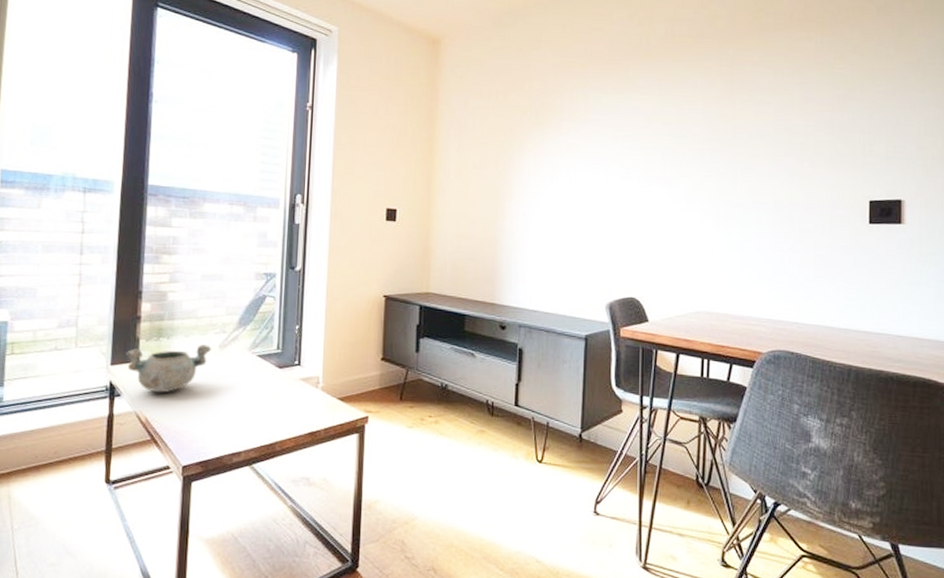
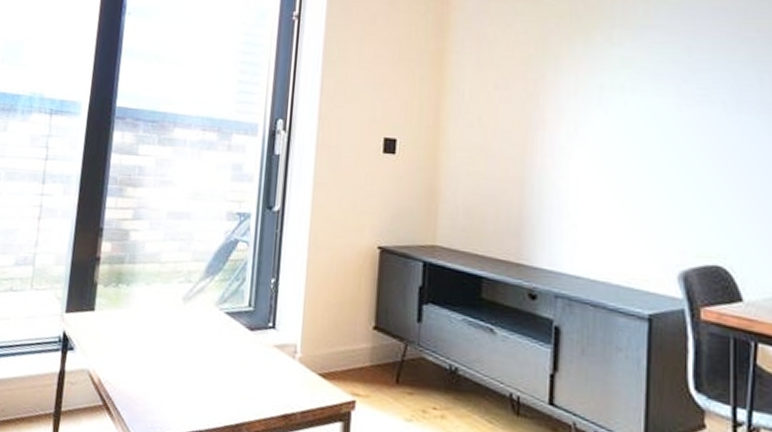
decorative bowl: present [126,344,212,393] -> none [82,295,175,350]

